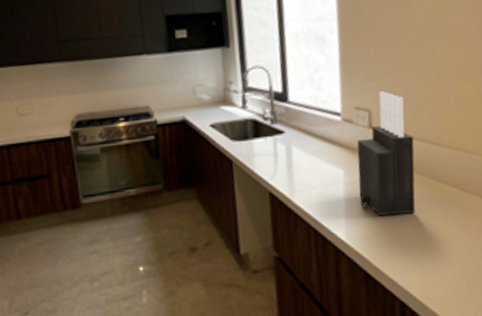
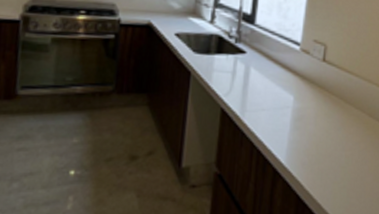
knife block: present [357,91,416,216] -> none [303,30,358,144]

